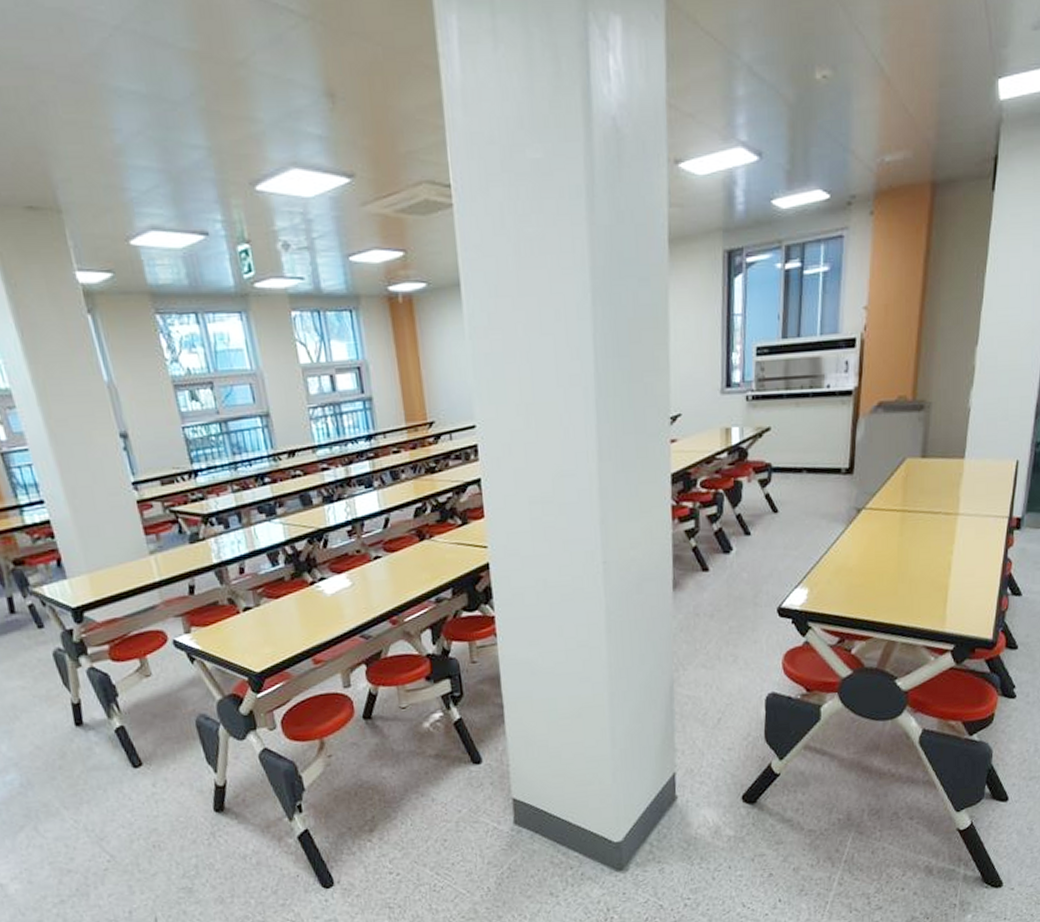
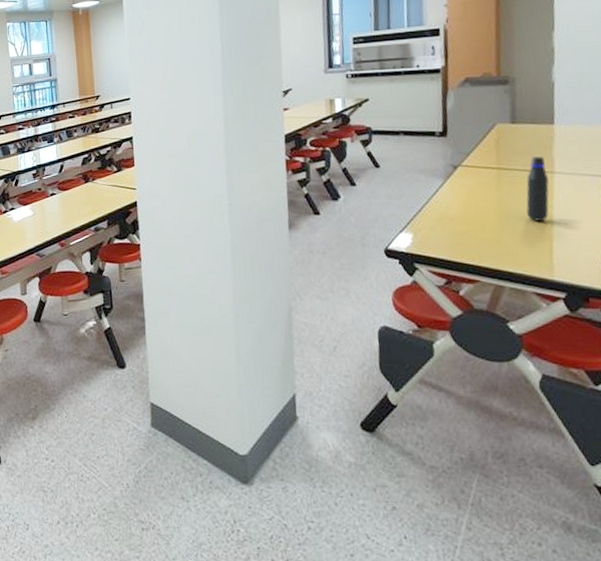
water bottle: none [927,496,951,570] -> present [526,156,549,222]

